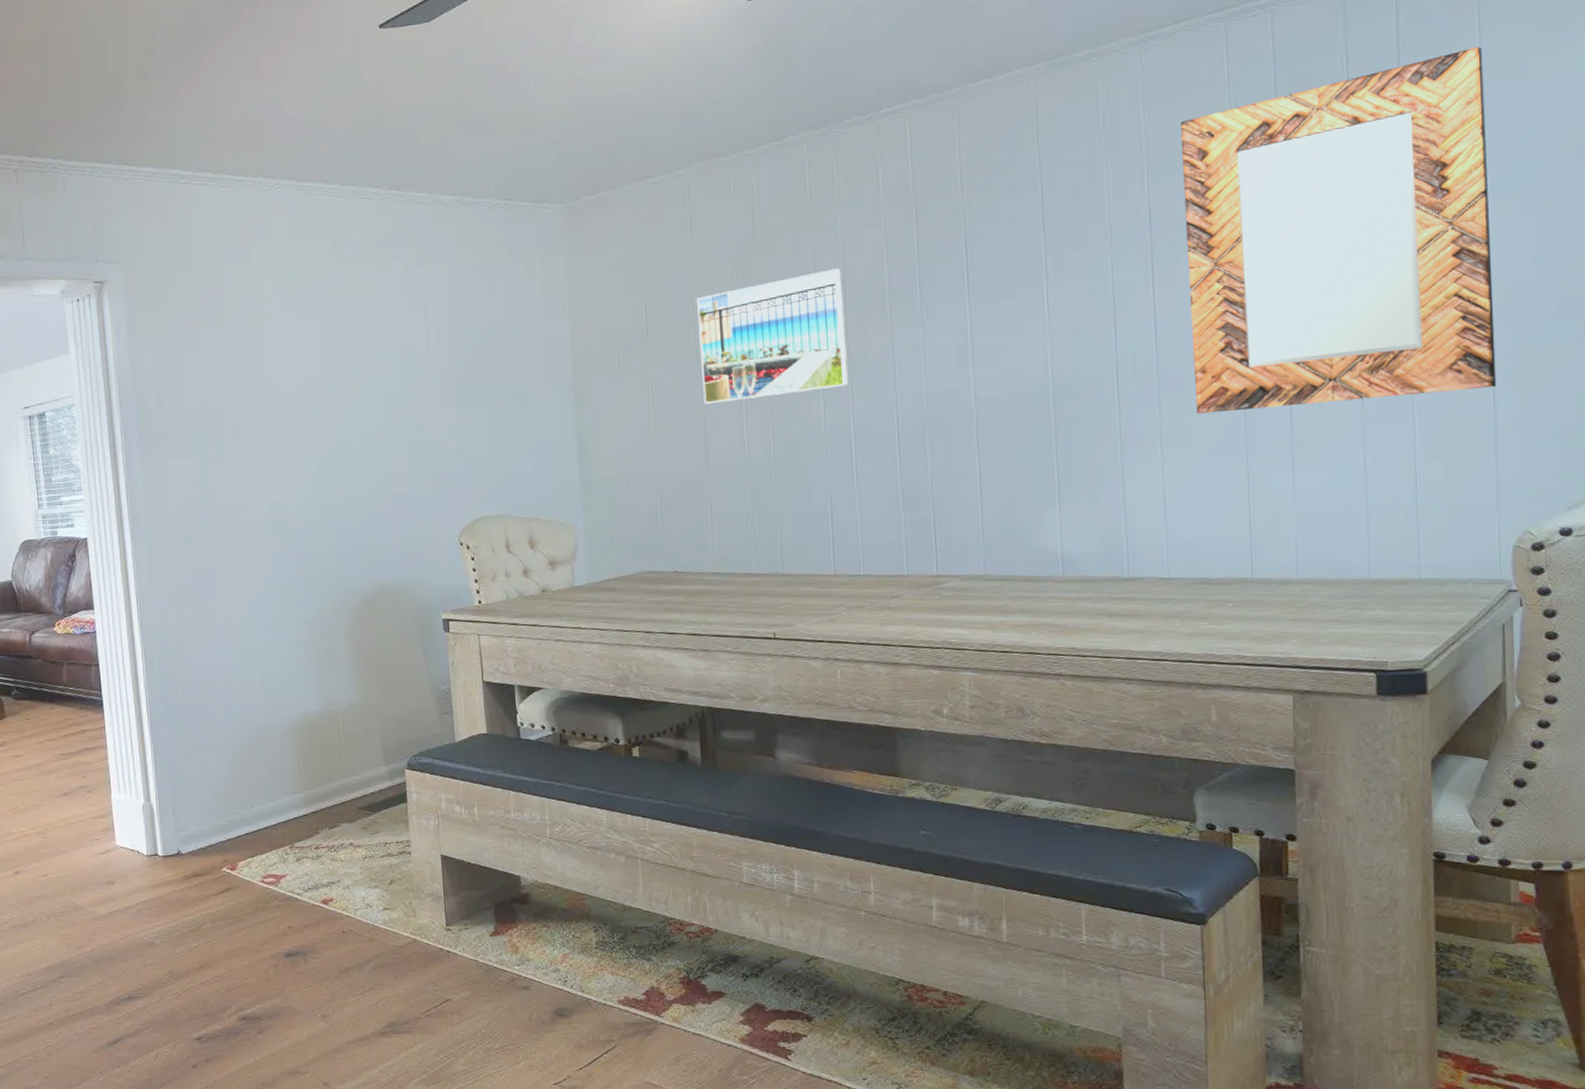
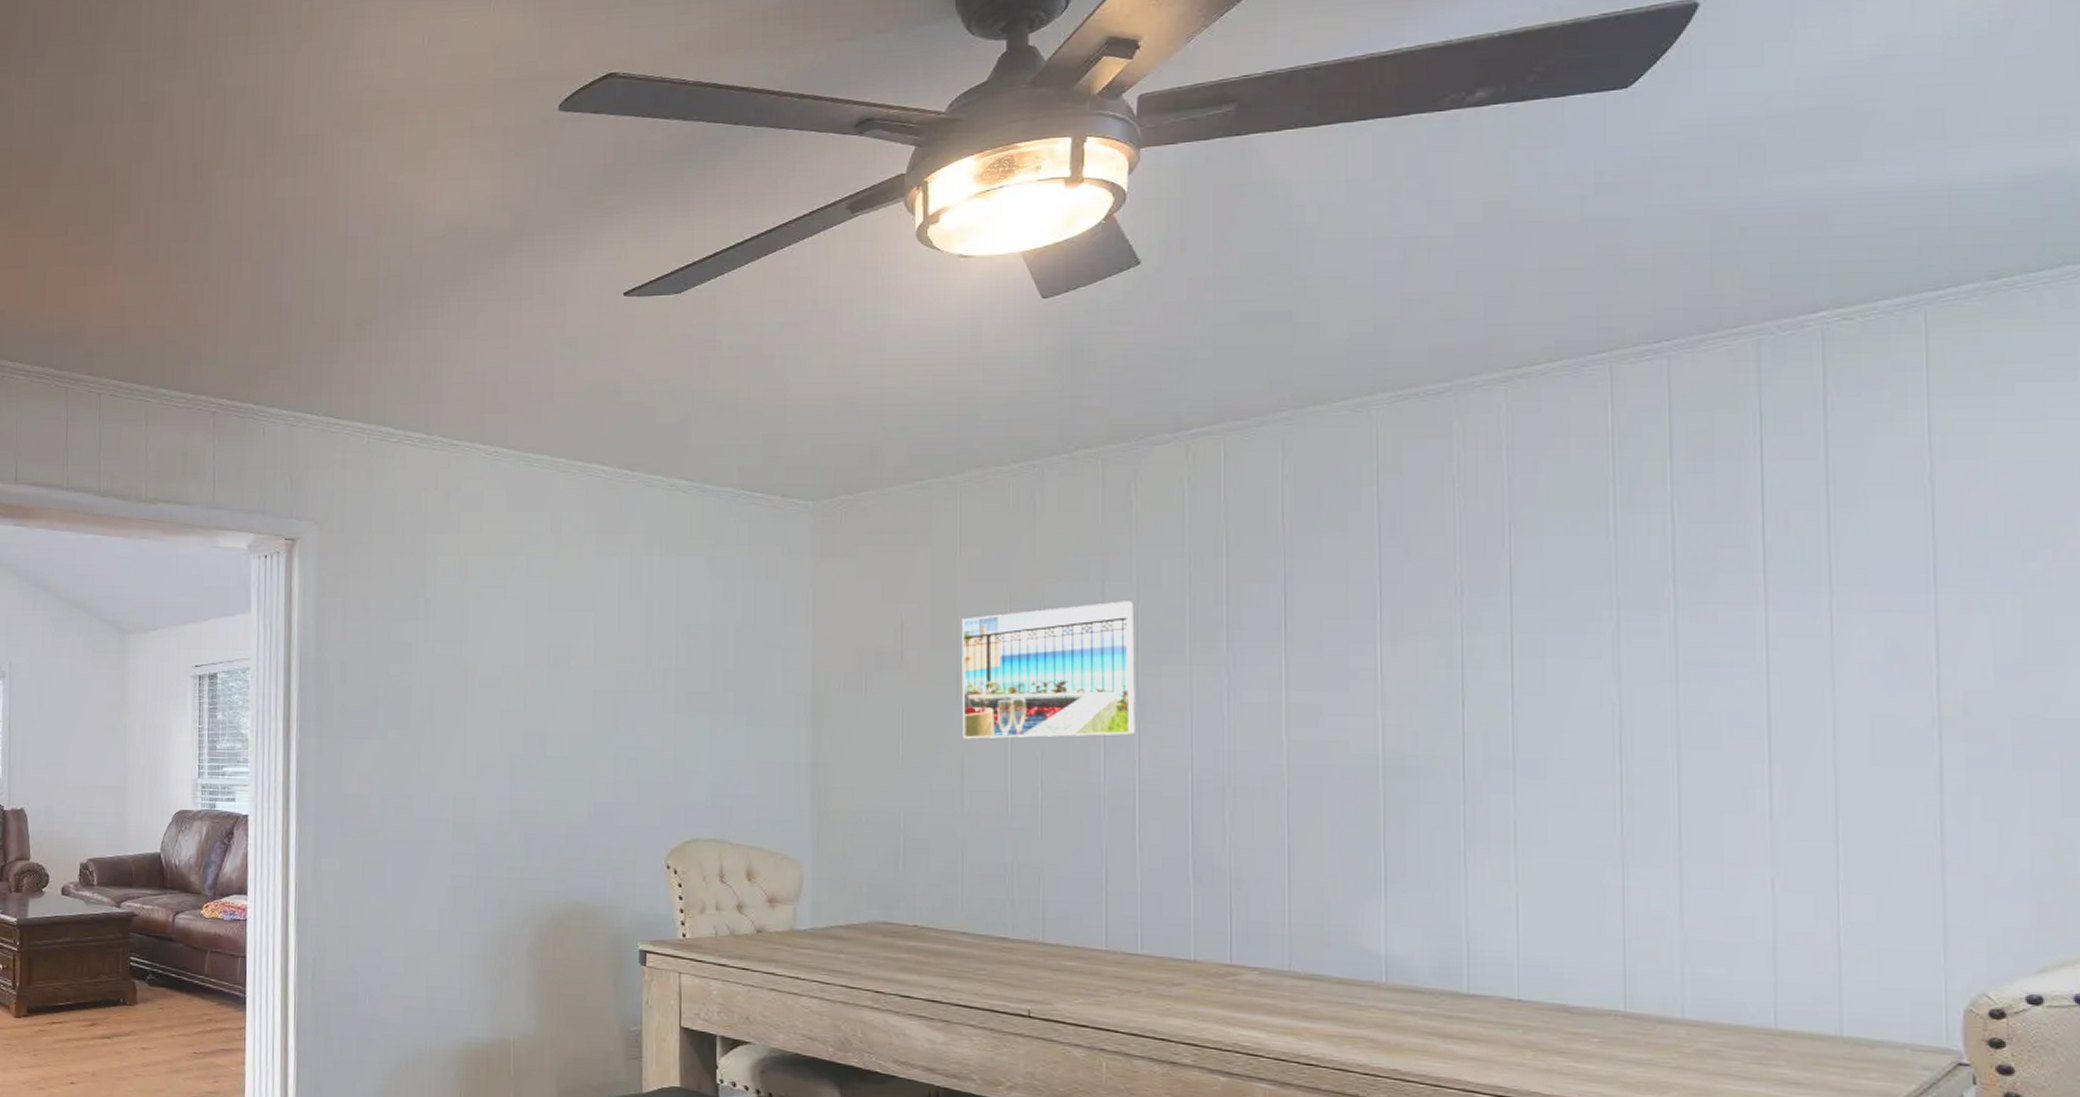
home mirror: present [1181,46,1497,414] -> none [1553,417,1945,816]

